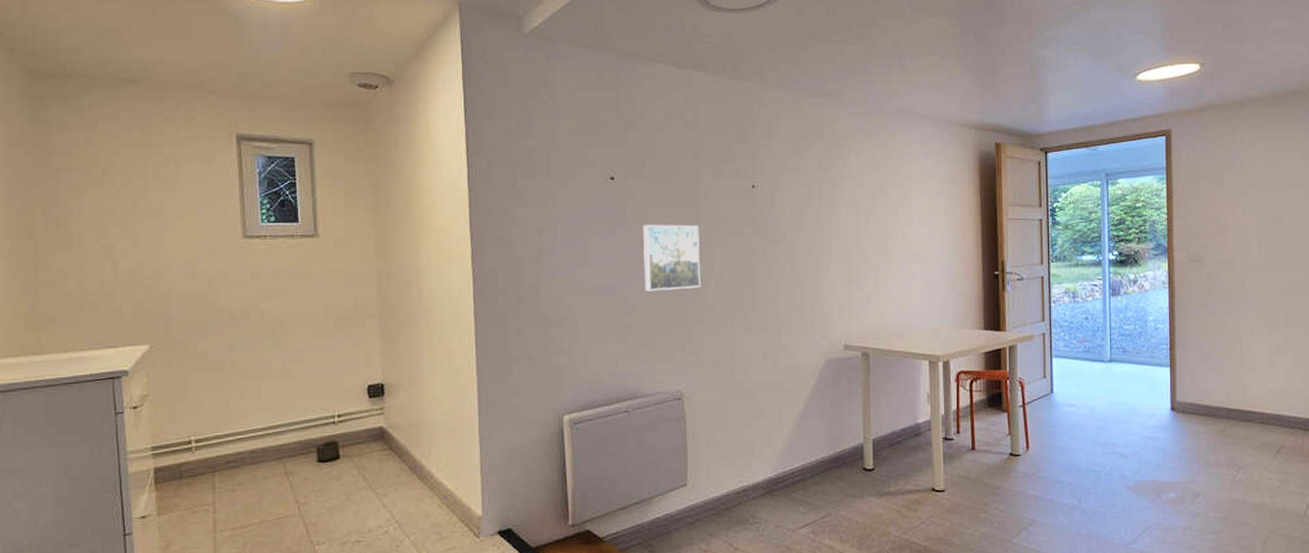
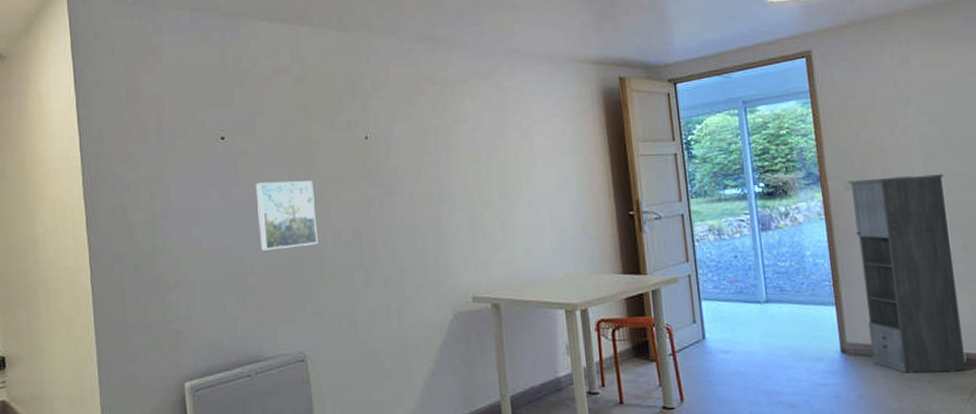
storage cabinet: none [1191,252,1277,431] -> present [848,174,967,373]

